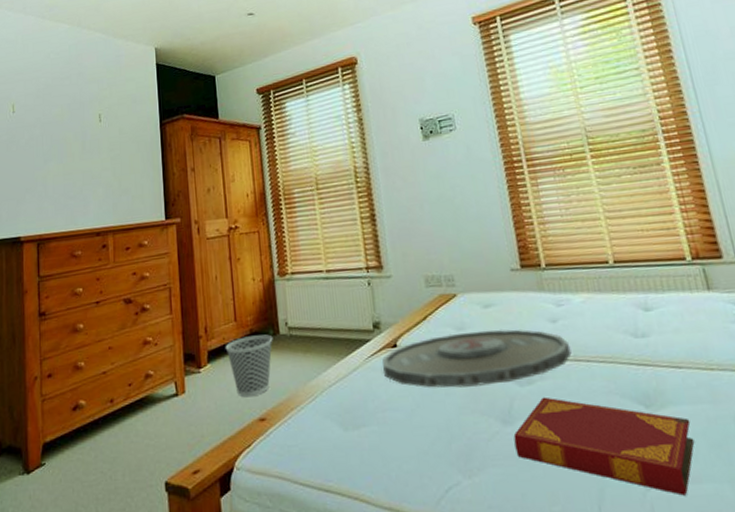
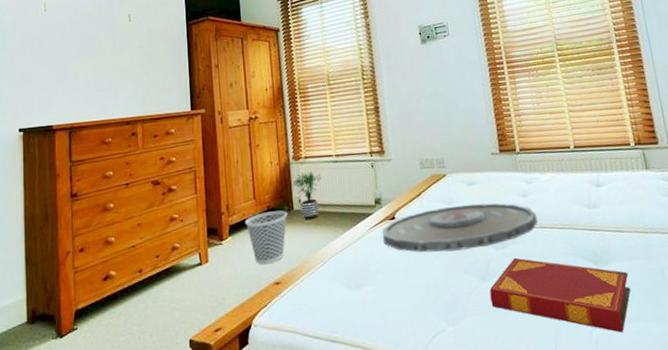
potted plant: none [275,289,311,346] -> present [290,171,321,220]

